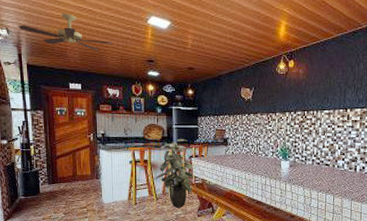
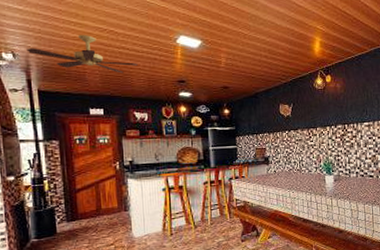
indoor plant: present [155,139,196,208] -> none [192,161,236,235]

